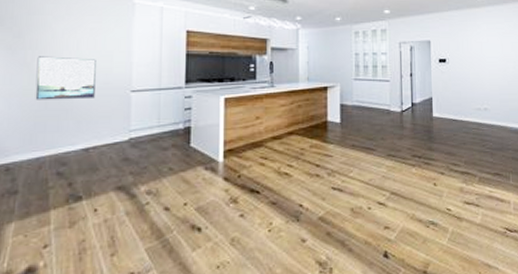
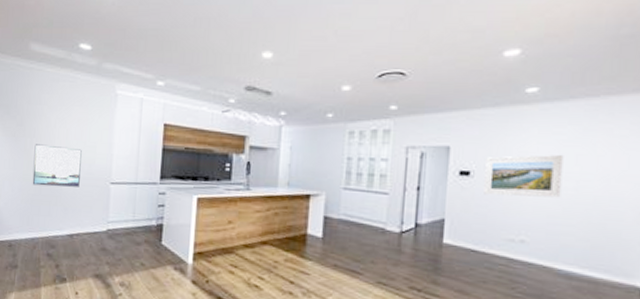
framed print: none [456,43,506,76] -> present [482,154,564,198]

